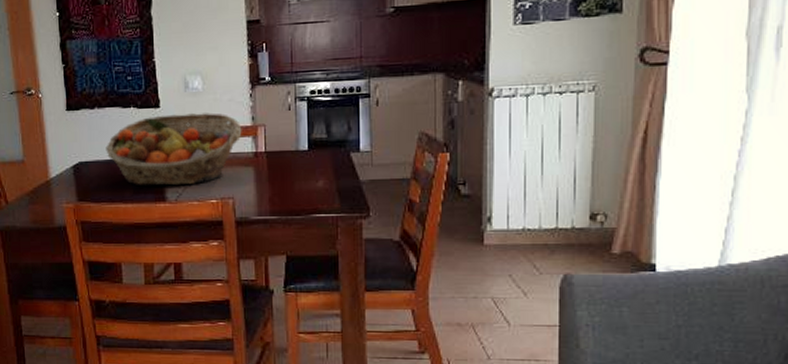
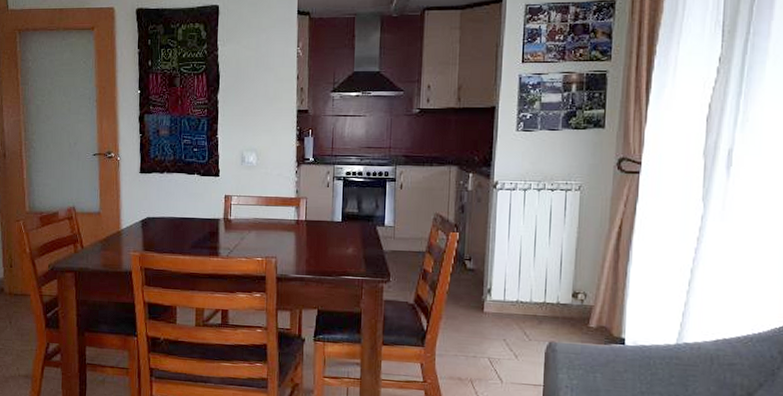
fruit basket: present [105,113,242,186] -> none [171,183,287,244]

